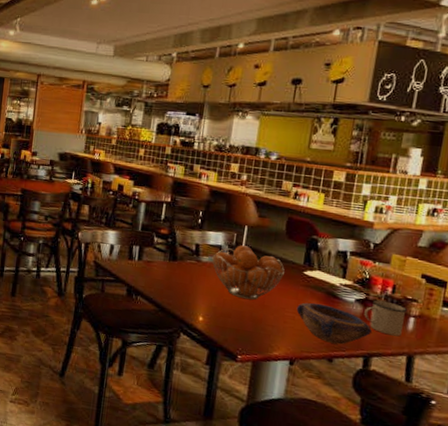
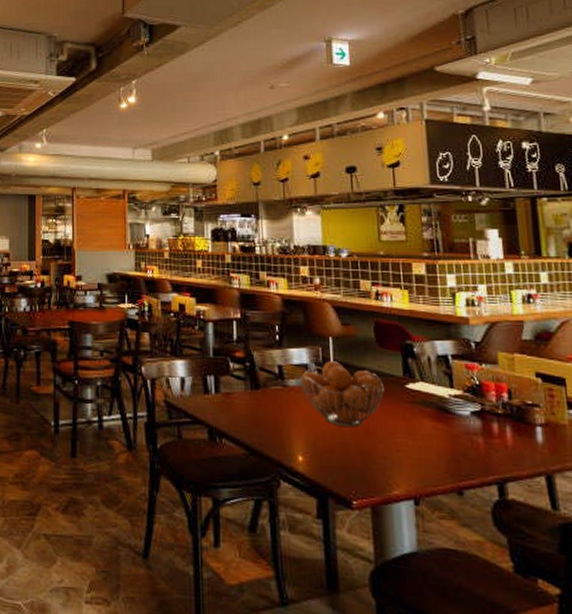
bowl: present [296,302,372,345] -> none [407,422,498,471]
mug: present [364,299,407,336] -> none [484,409,532,453]

